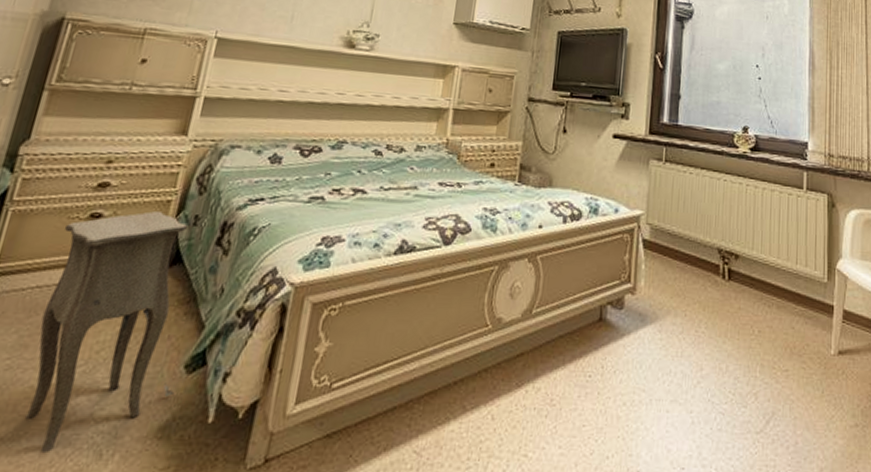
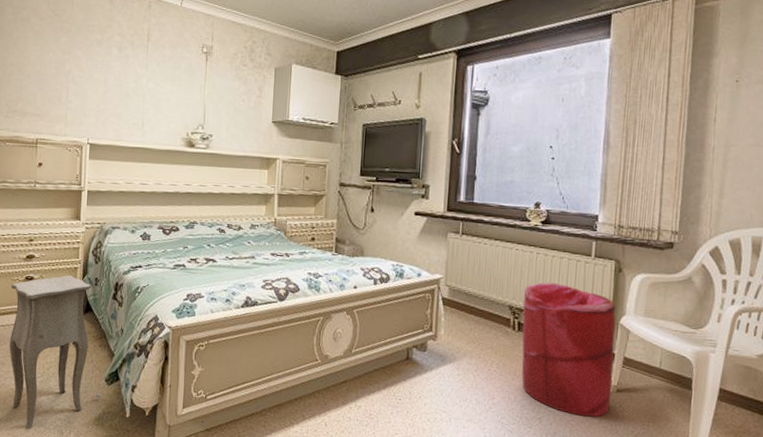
laundry hamper: none [733,219,833,389] -> present [521,282,616,417]

